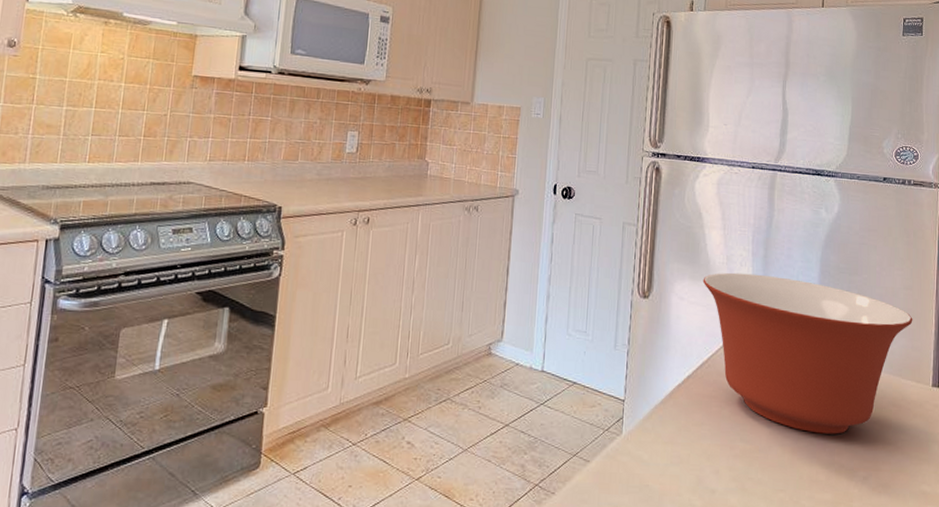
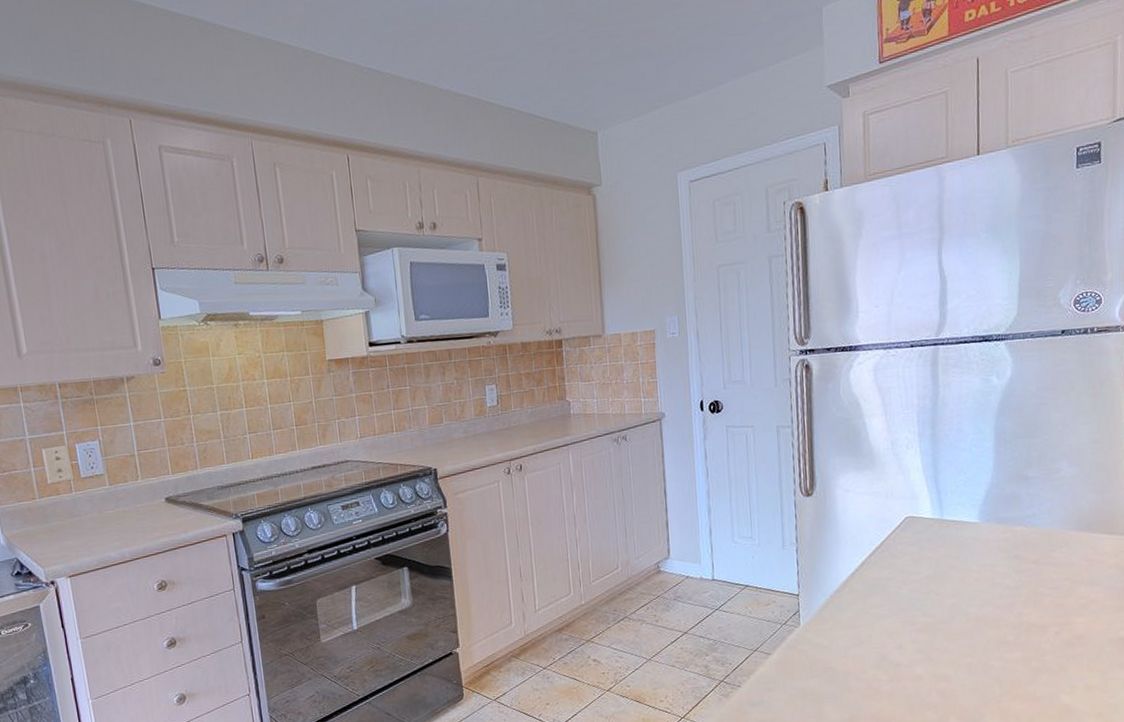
mixing bowl: present [703,272,913,434] -> none [867,452,1103,598]

